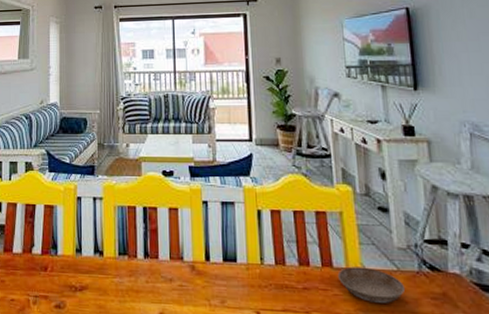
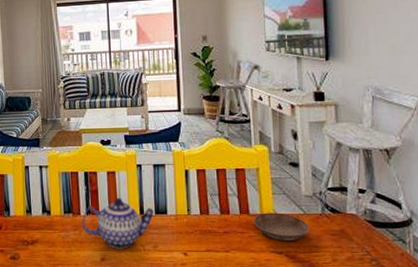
teapot: none [138,239,223,303] -> present [81,197,155,249]

